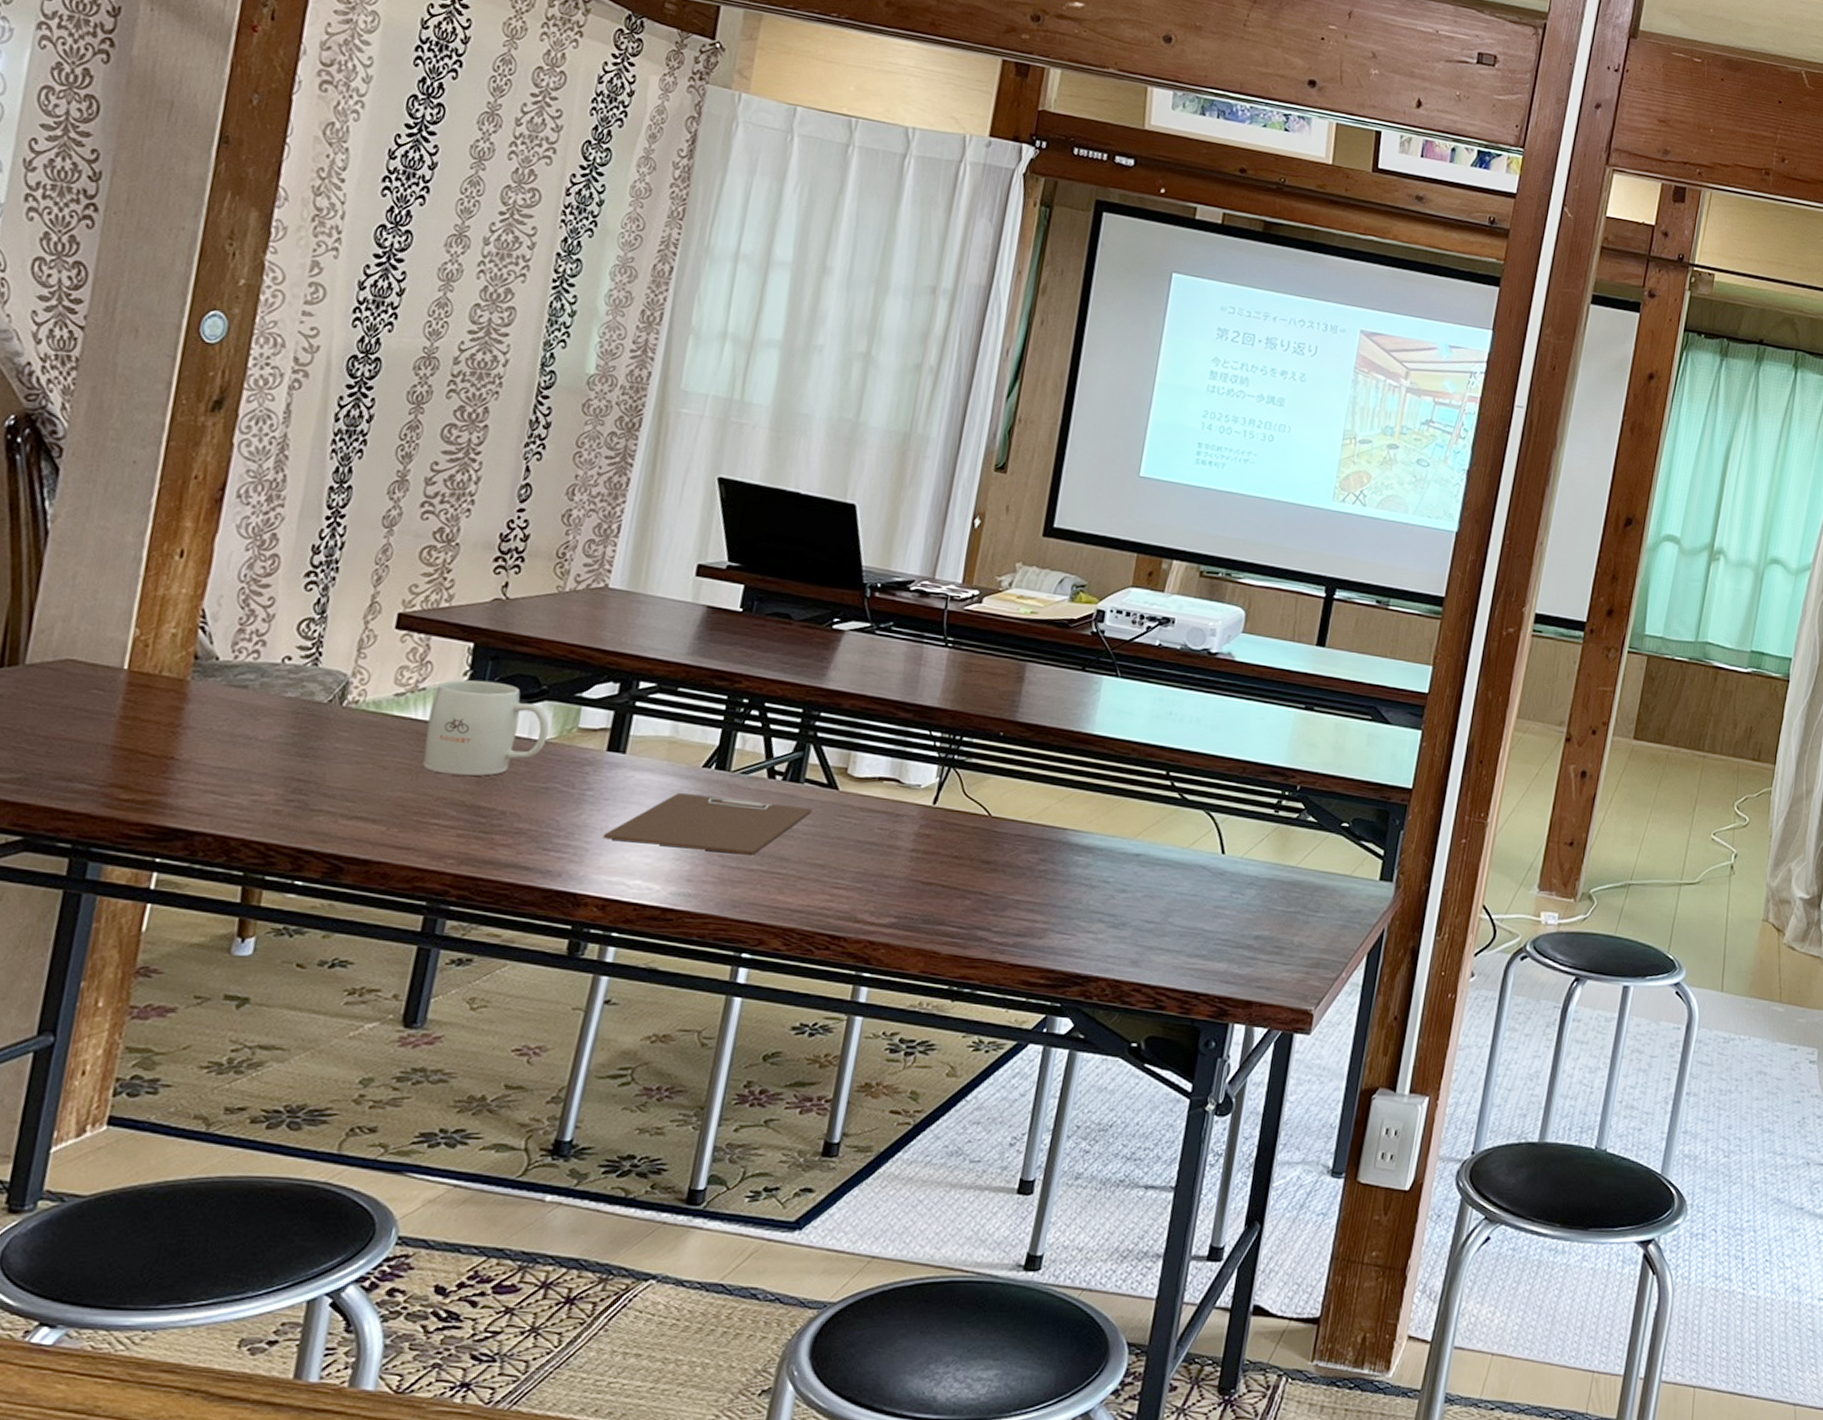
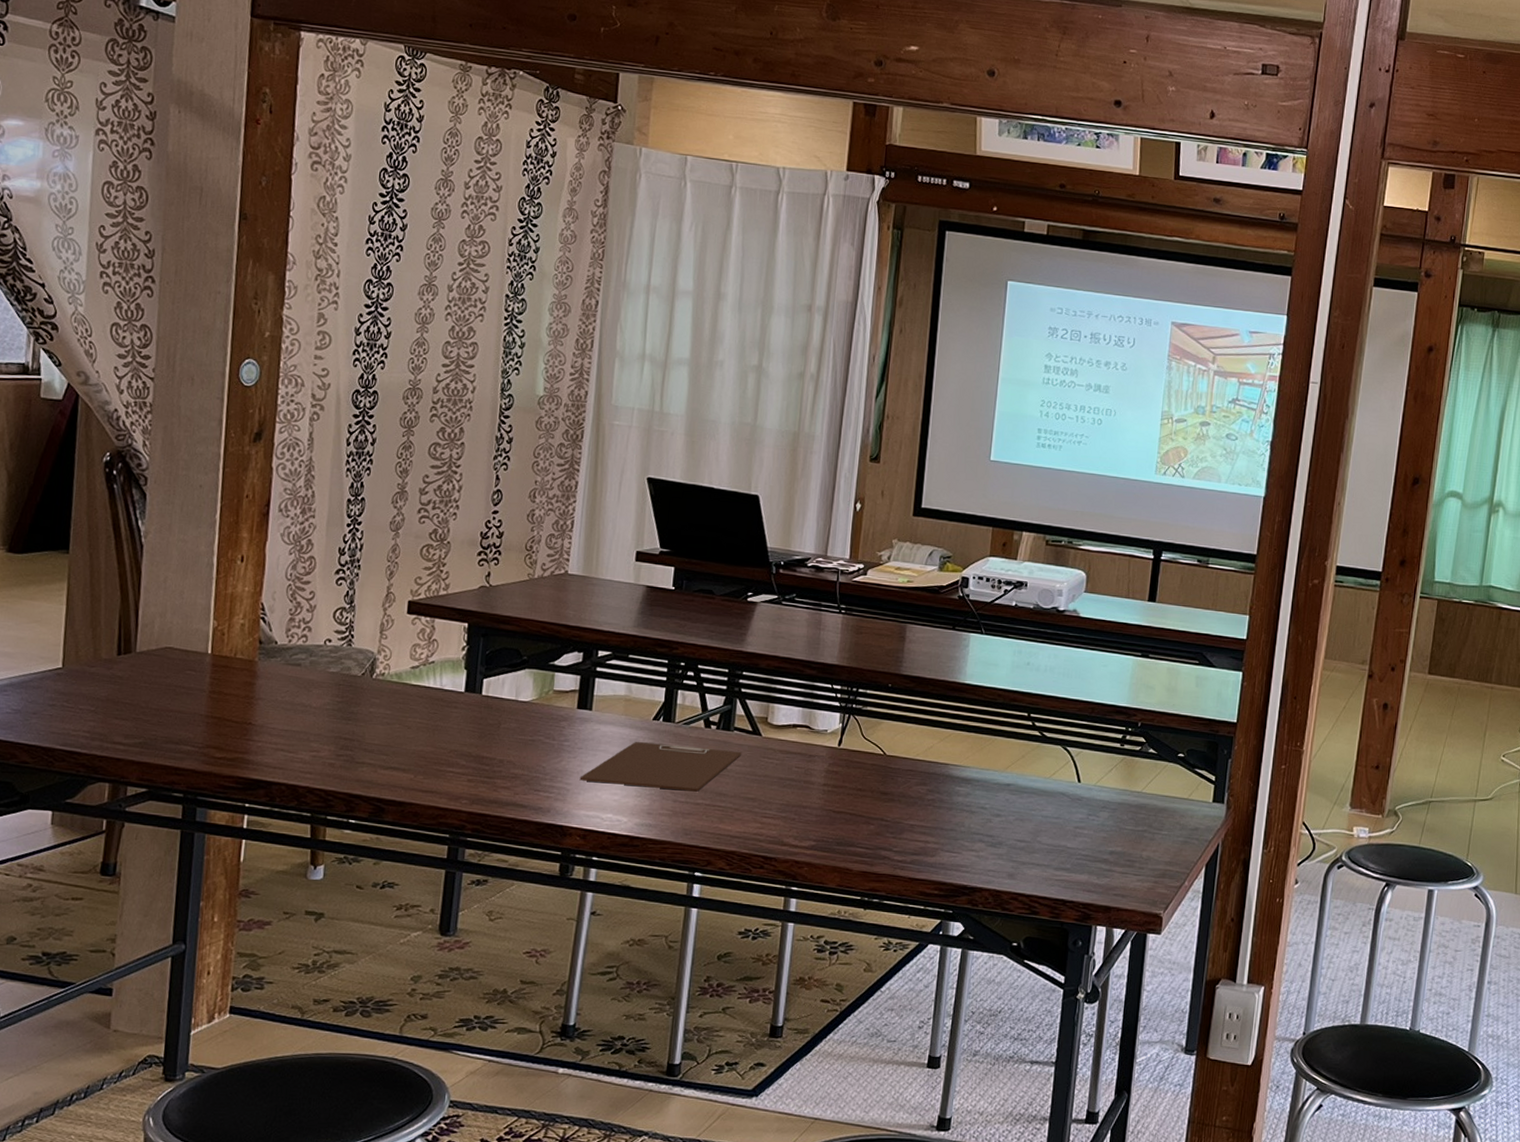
mug: present [423,679,549,777] -> none [437,653,531,733]

